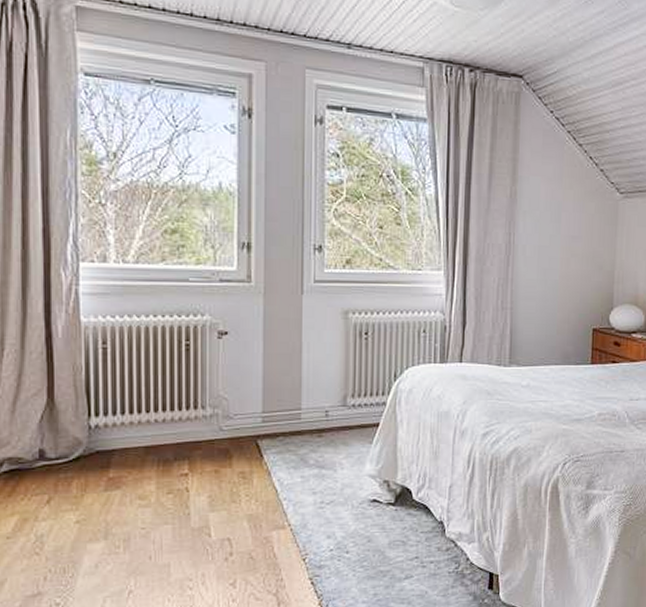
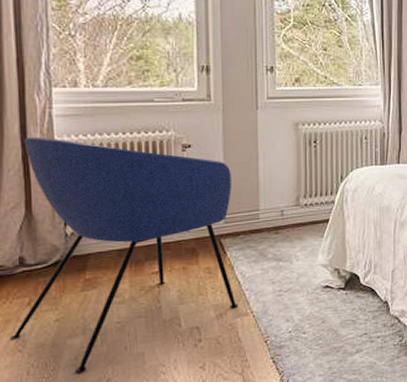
armchair: none [27,316,274,582] -> present [10,136,238,373]

